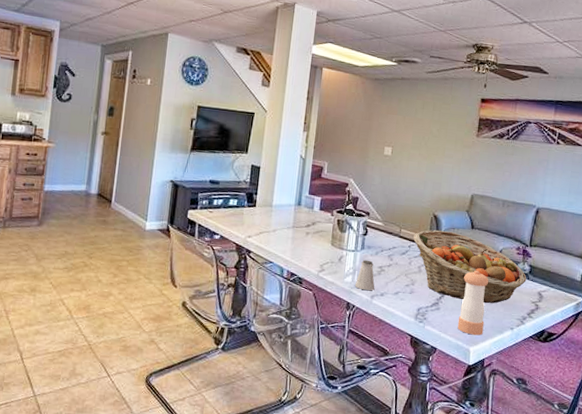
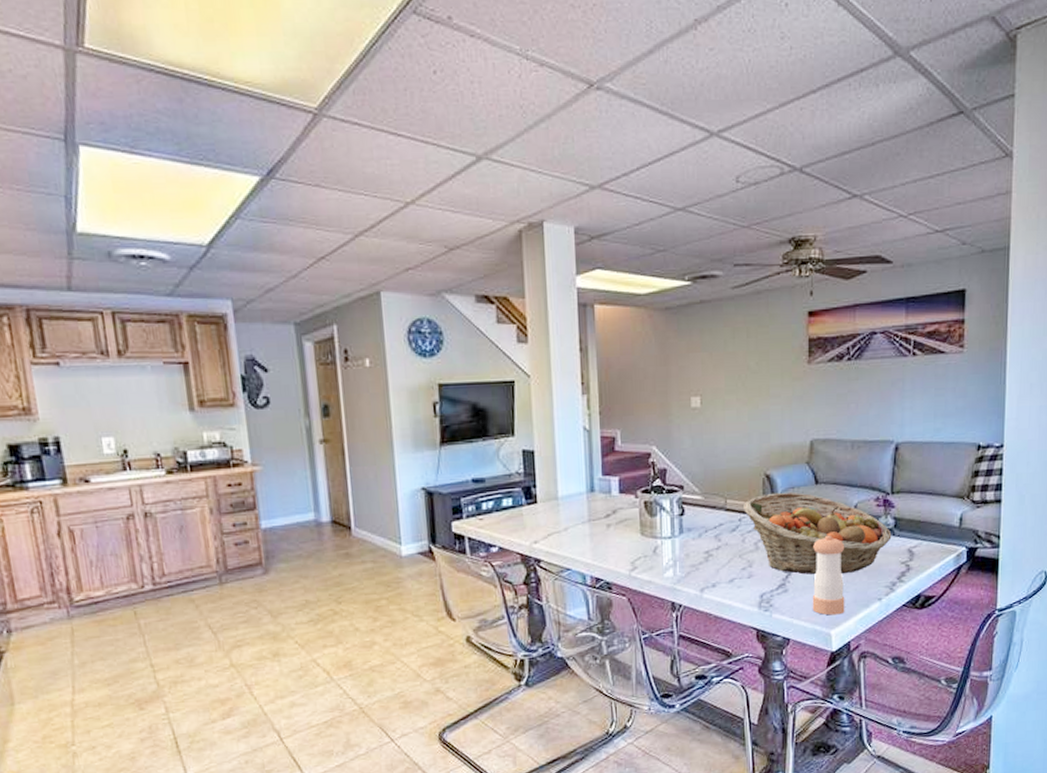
saltshaker: present [354,260,375,291] -> none [678,545,704,584]

